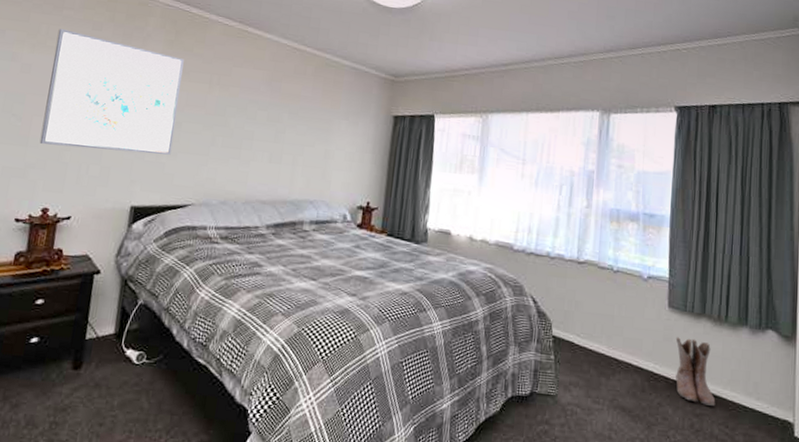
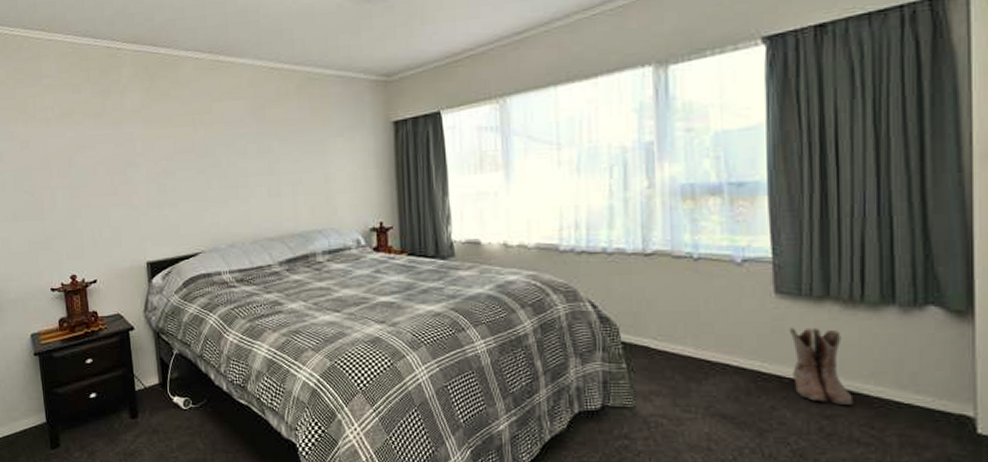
wall art: present [39,29,184,155] -> none [43,98,172,215]

